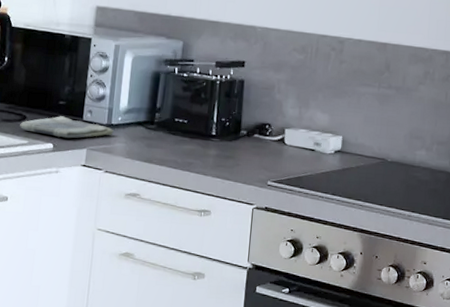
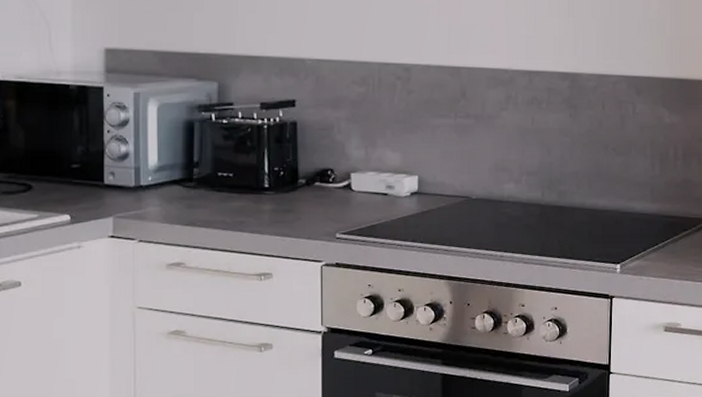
dish towel: present [20,116,114,139] -> none [25,182,144,207]

